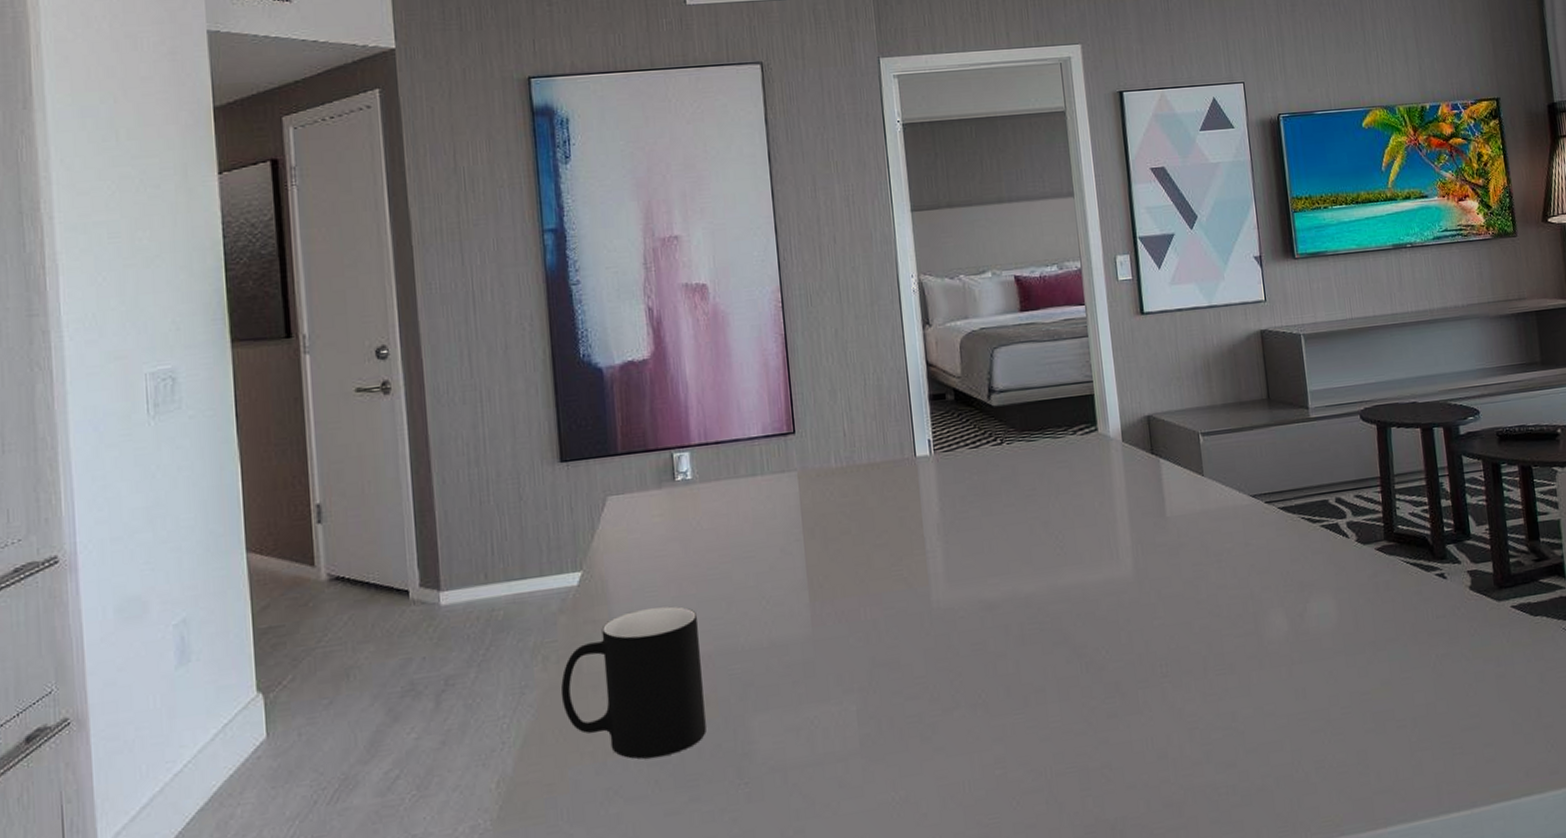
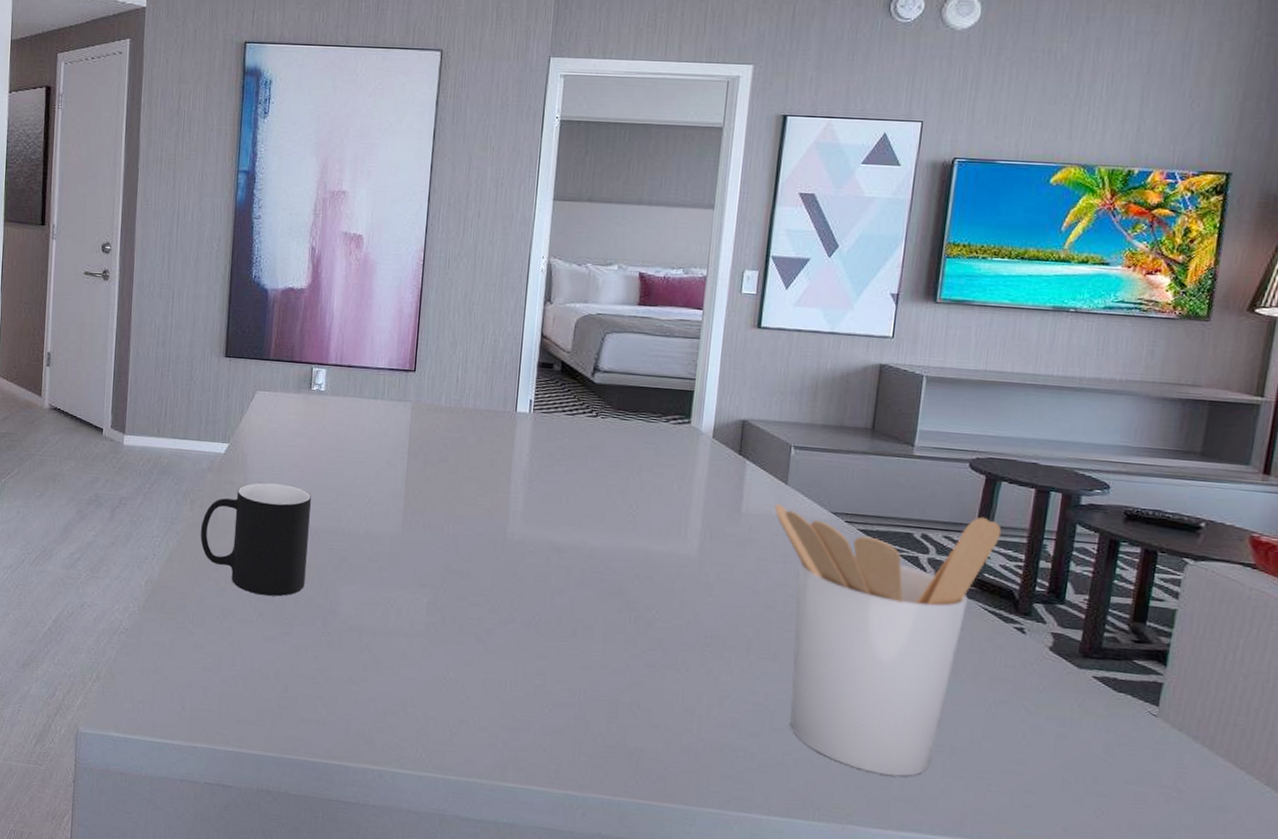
utensil holder: none [1196,467,1403,771] -> present [774,504,1002,777]

